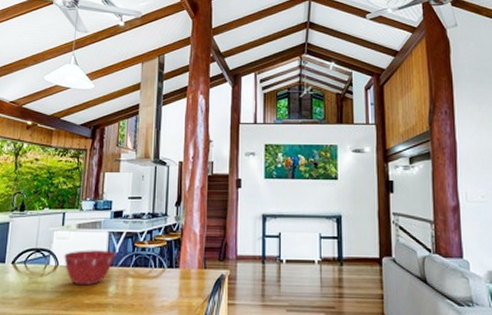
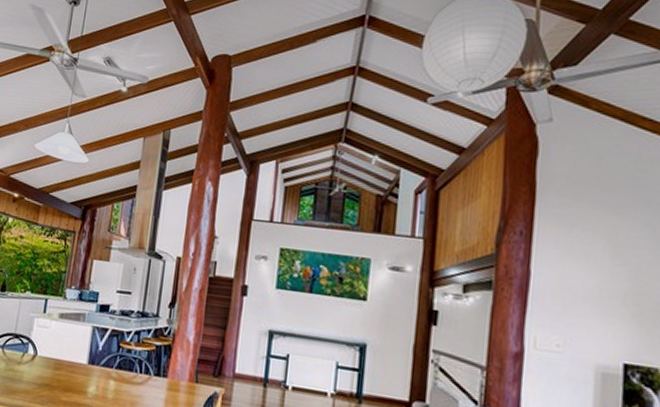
mixing bowl: present [64,250,116,286] -> none [43,342,98,382]

